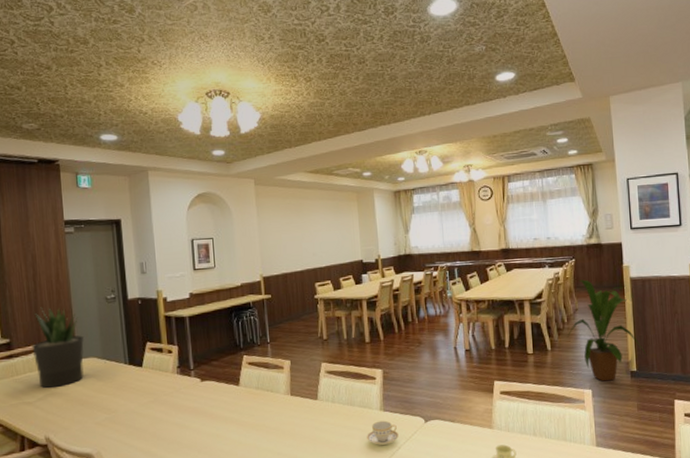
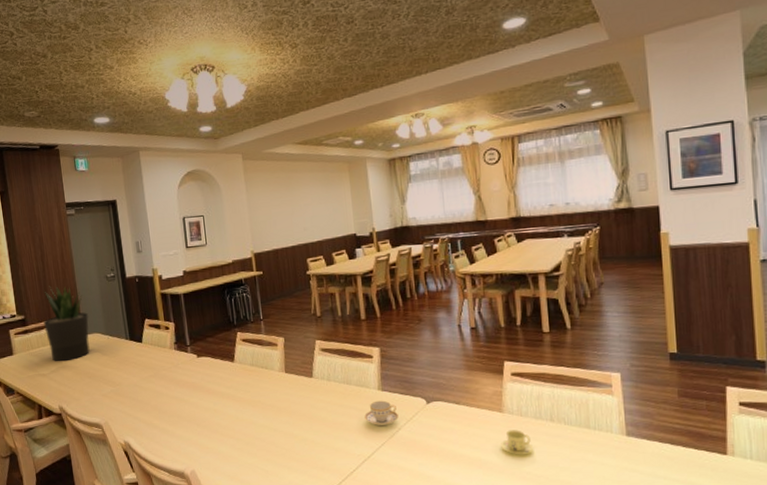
house plant: present [567,279,646,382] -> none [590,249,689,364]

